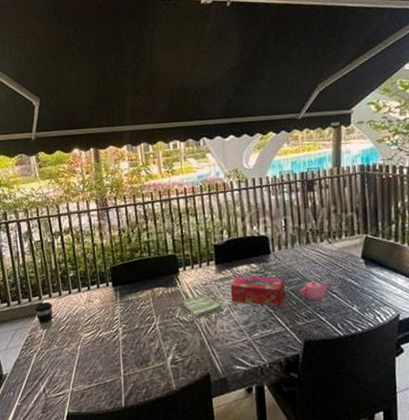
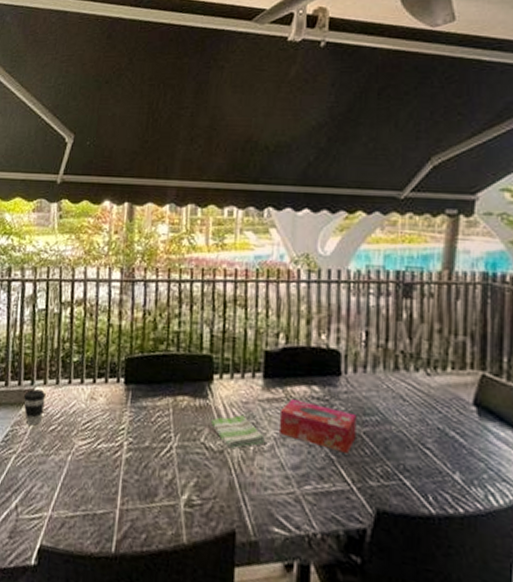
teapot: present [300,280,330,302] -> none [377,424,423,456]

